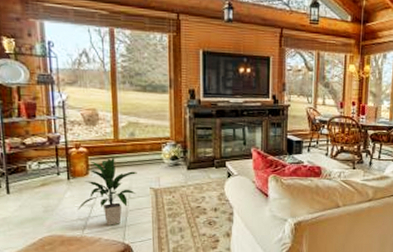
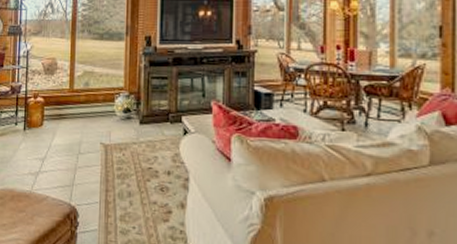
indoor plant: present [78,157,137,226] -> none [30,108,89,183]

